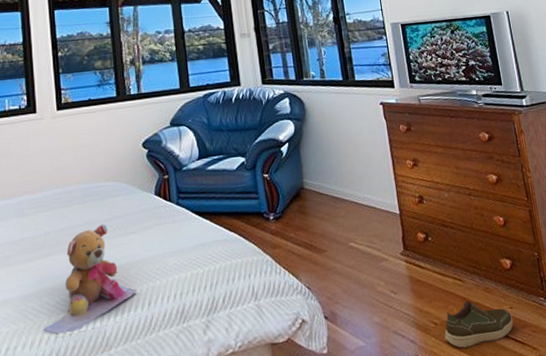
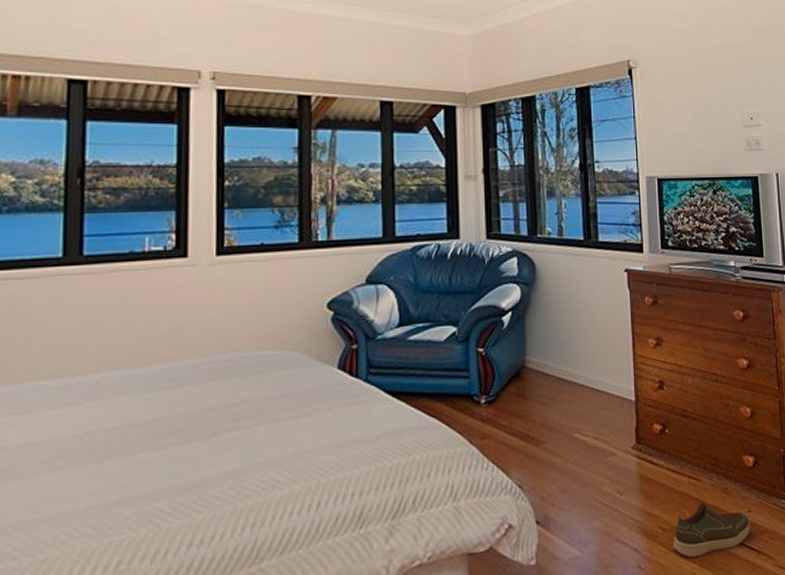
teddy bear: present [43,223,137,336] -> none [171,402,303,545]

